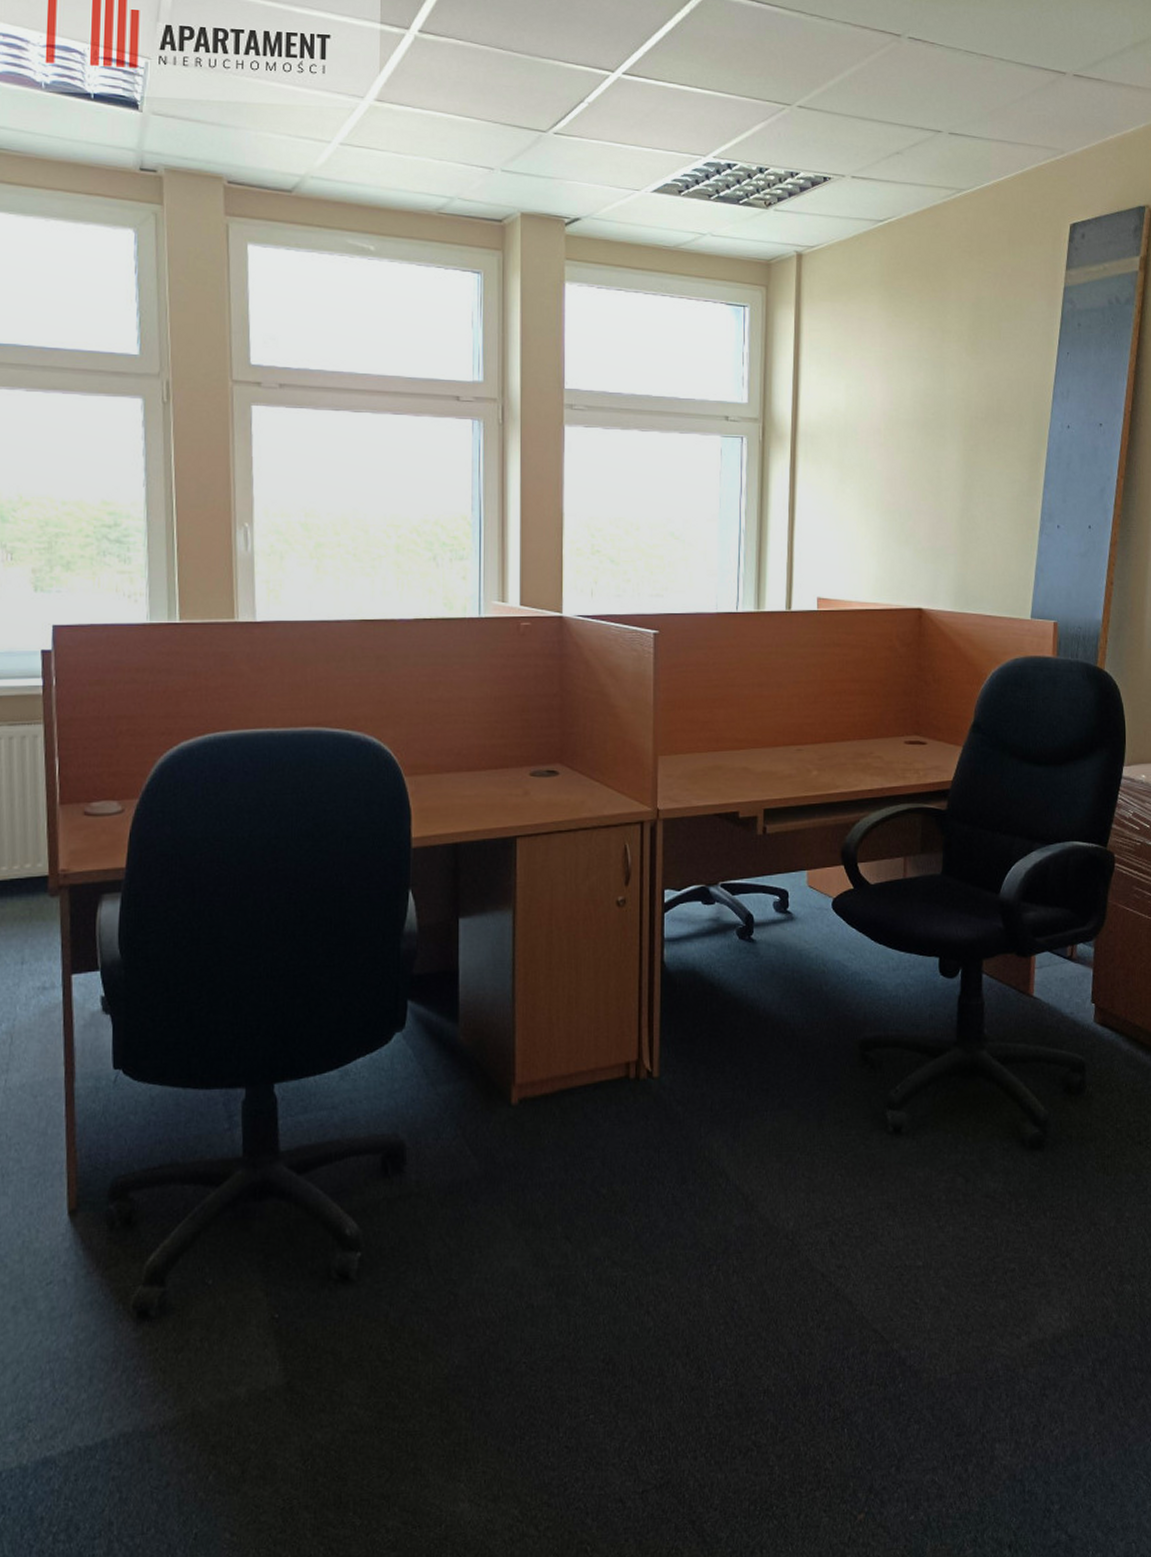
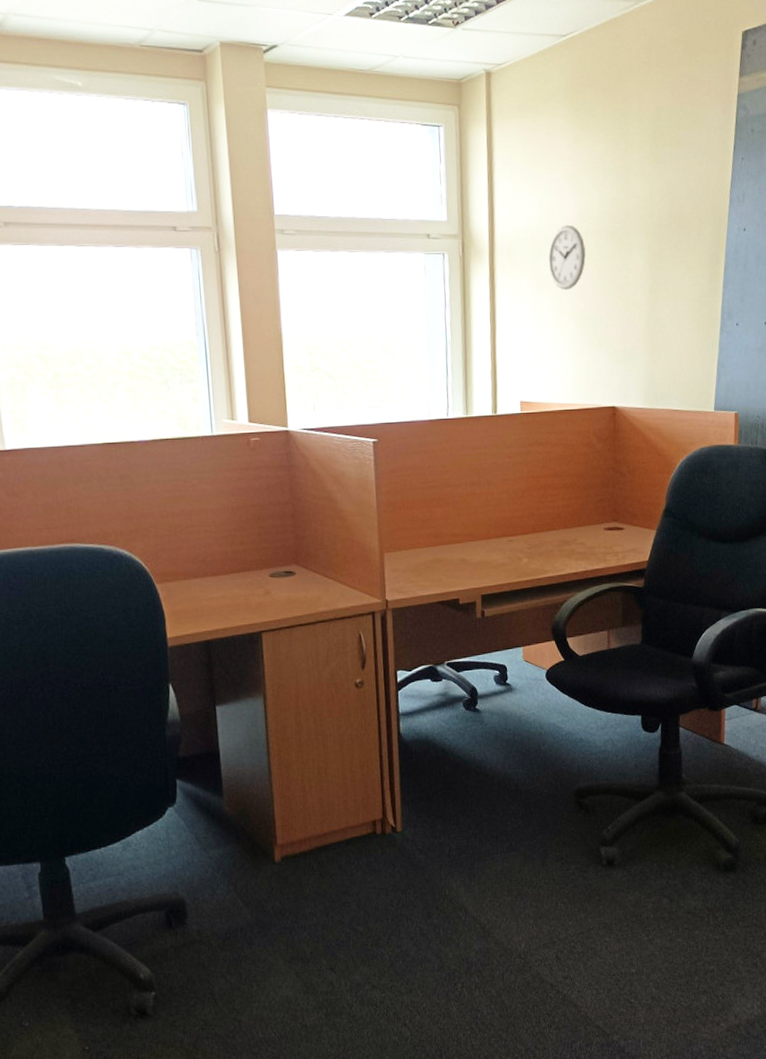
wall clock: none [854,414,895,481] -> present [548,225,586,290]

